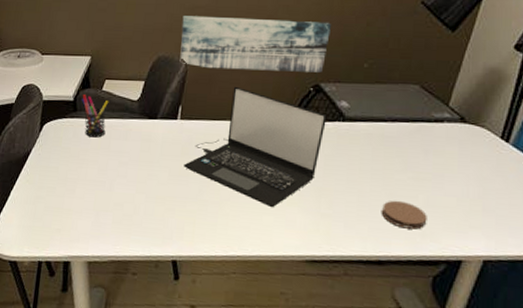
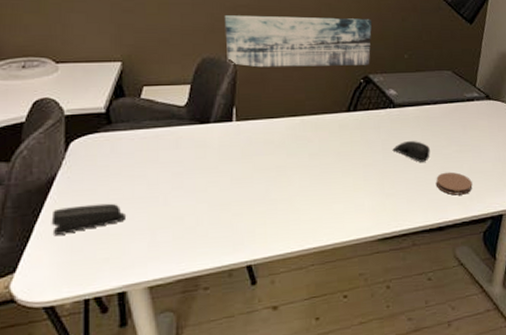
stapler: none [22,179,79,203] -> present [51,203,127,235]
pen holder: present [81,94,109,138] -> none [116,104,151,151]
laptop: present [184,86,327,208] -> none [246,83,379,196]
computer mouse: none [335,160,380,185] -> present [392,141,430,162]

